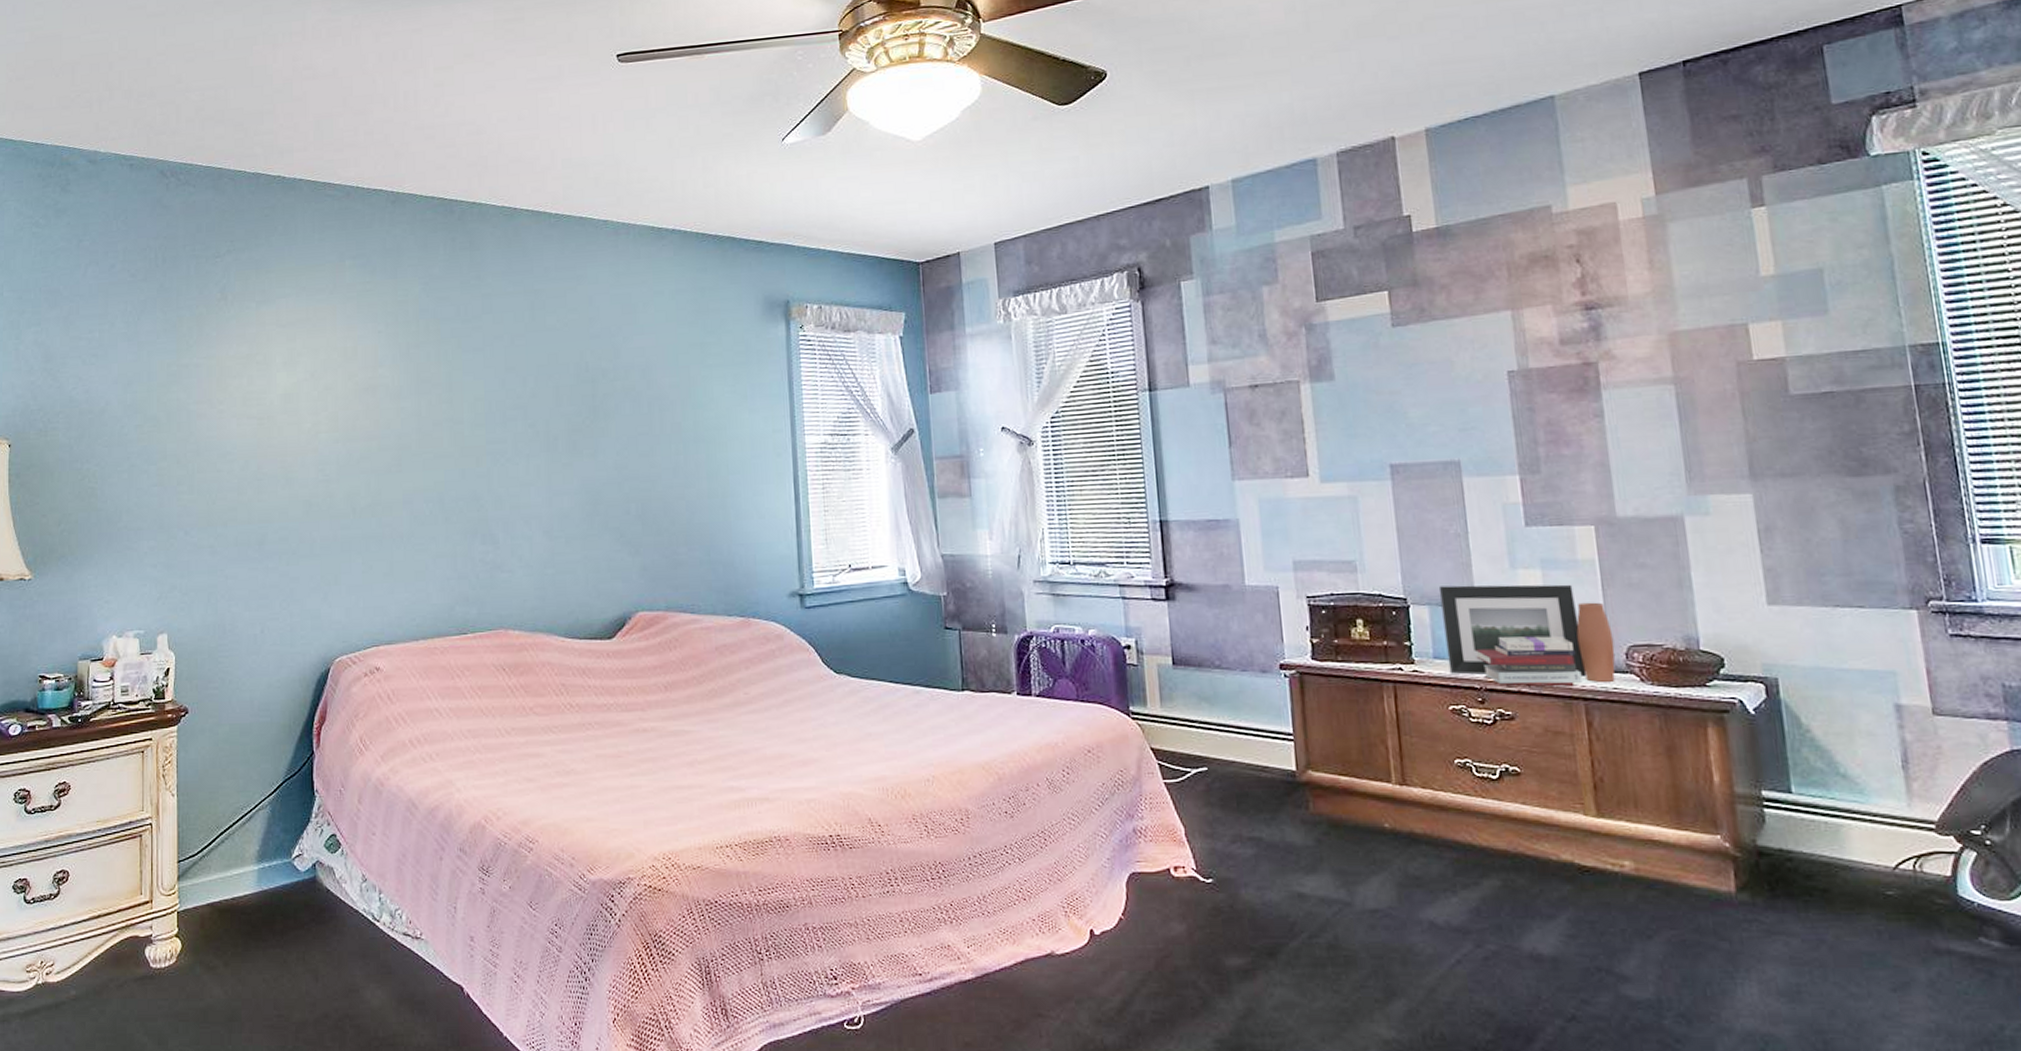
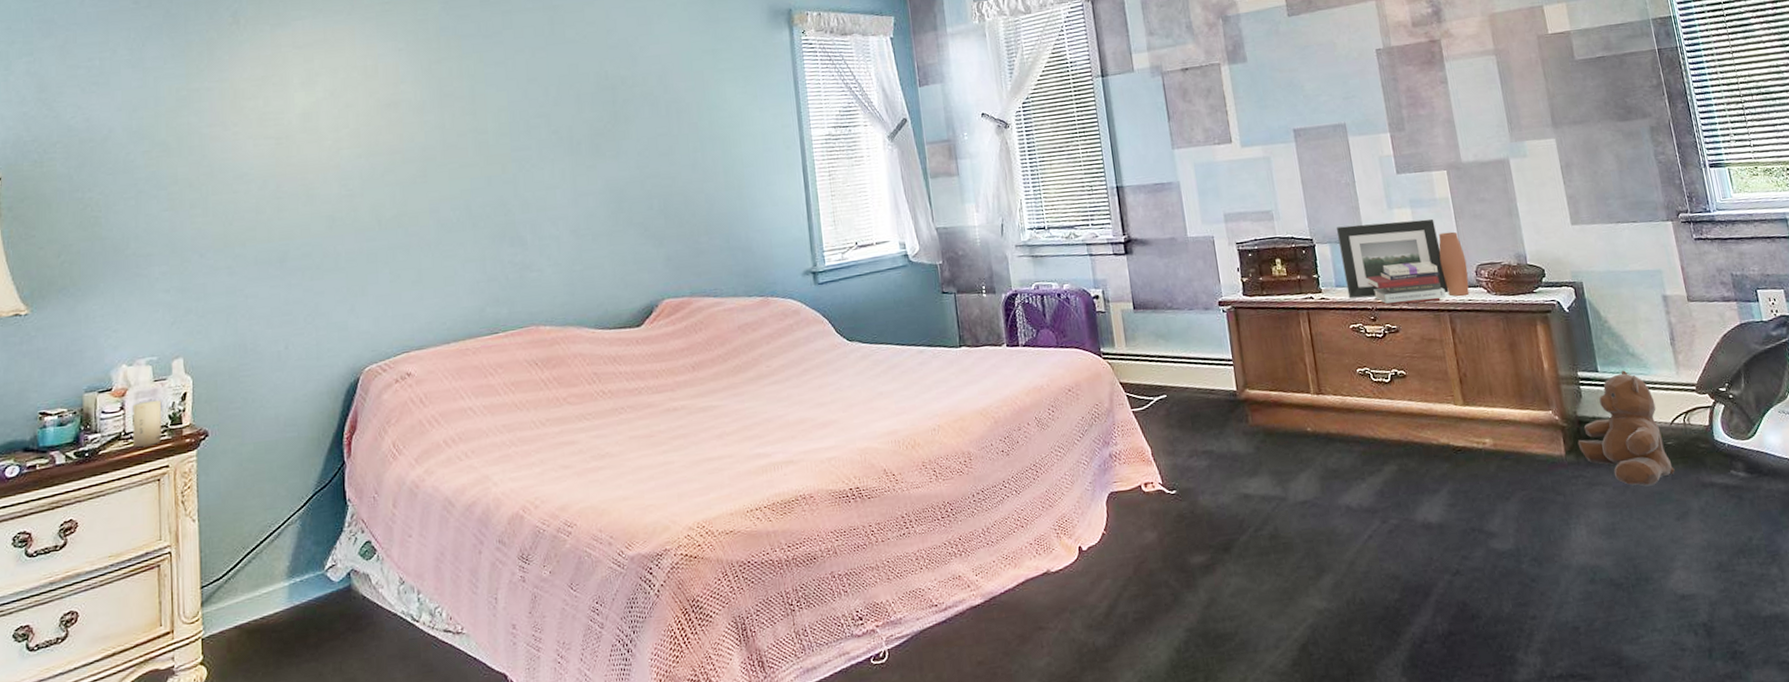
candle: none [121,673,147,719] -> present [132,399,162,448]
teddy bear: none [1754,794,1895,944] -> present [1577,370,1675,487]

